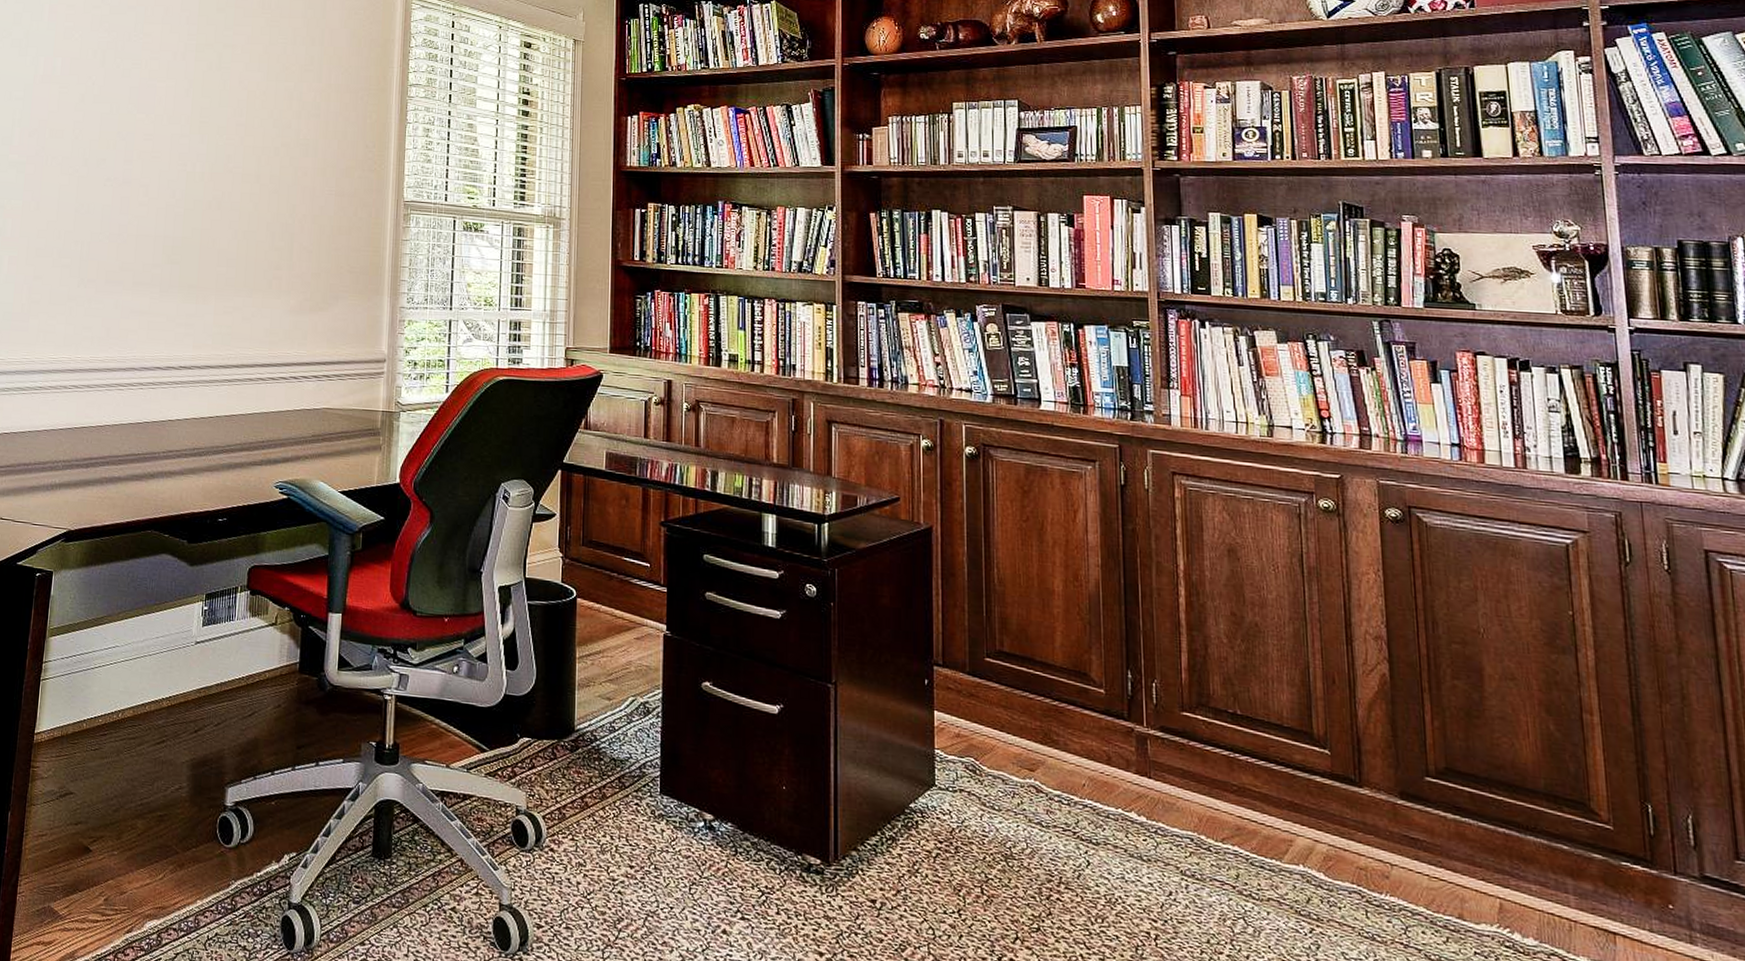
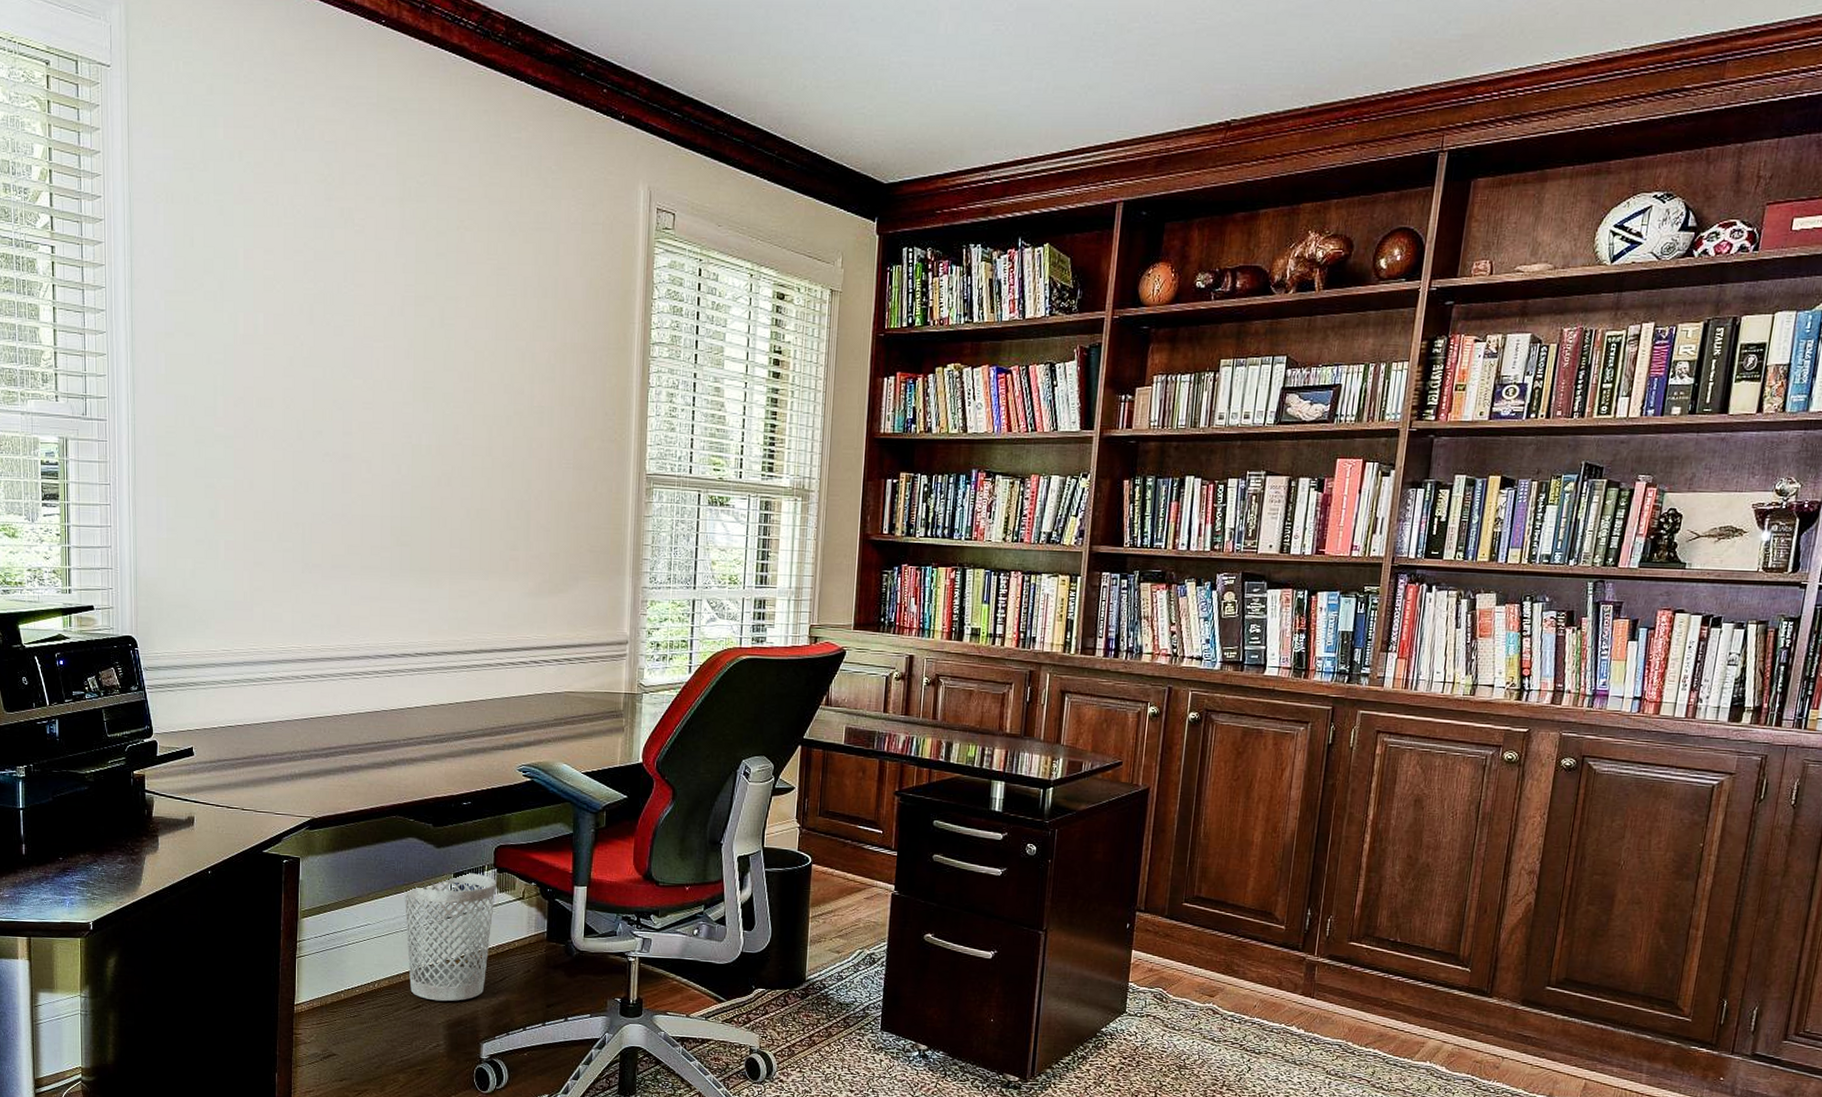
wastebasket: none [154,594,249,737] -> present [404,873,496,1002]

